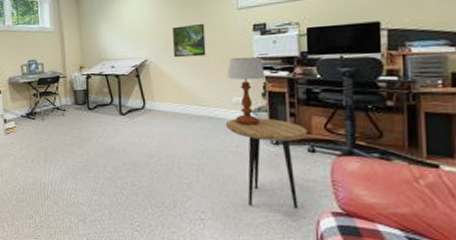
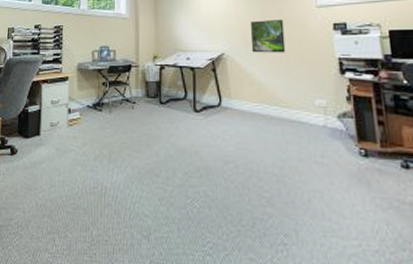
side table: present [225,118,307,208] -> none [308,124,398,237]
table lamp: present [227,57,266,126] -> none [308,57,349,133]

